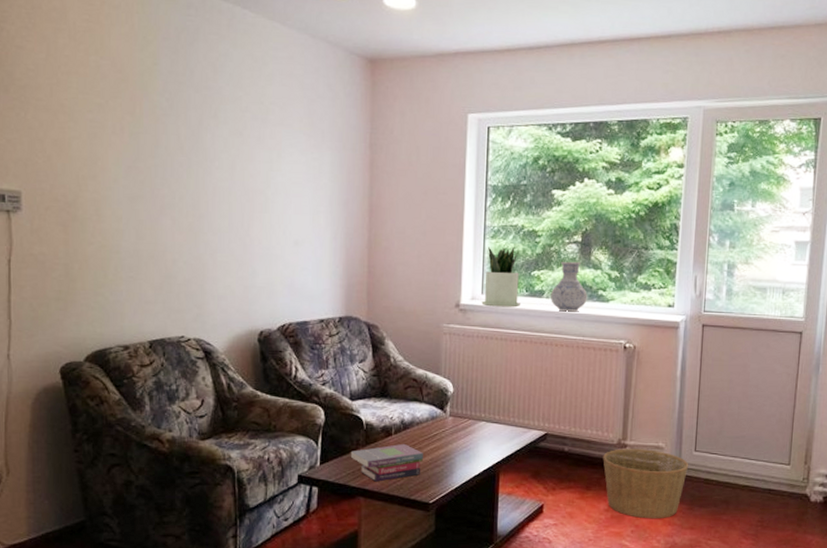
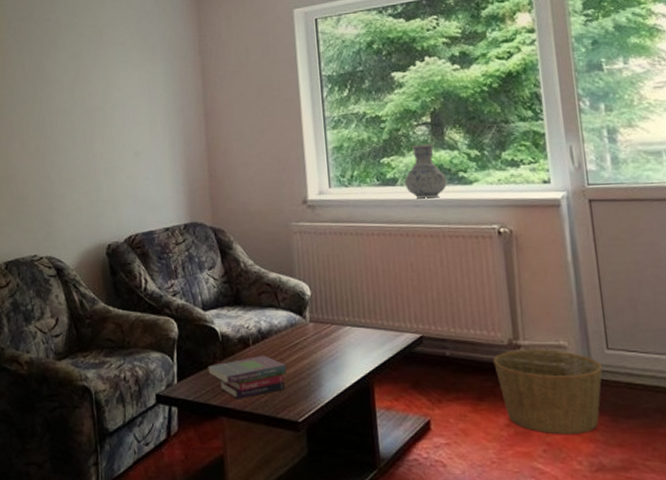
planter: present [481,247,522,308] -> none [330,136,374,200]

